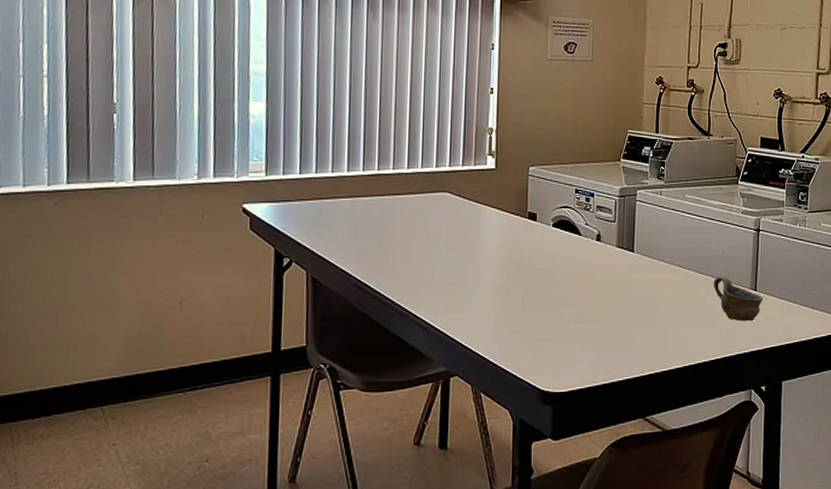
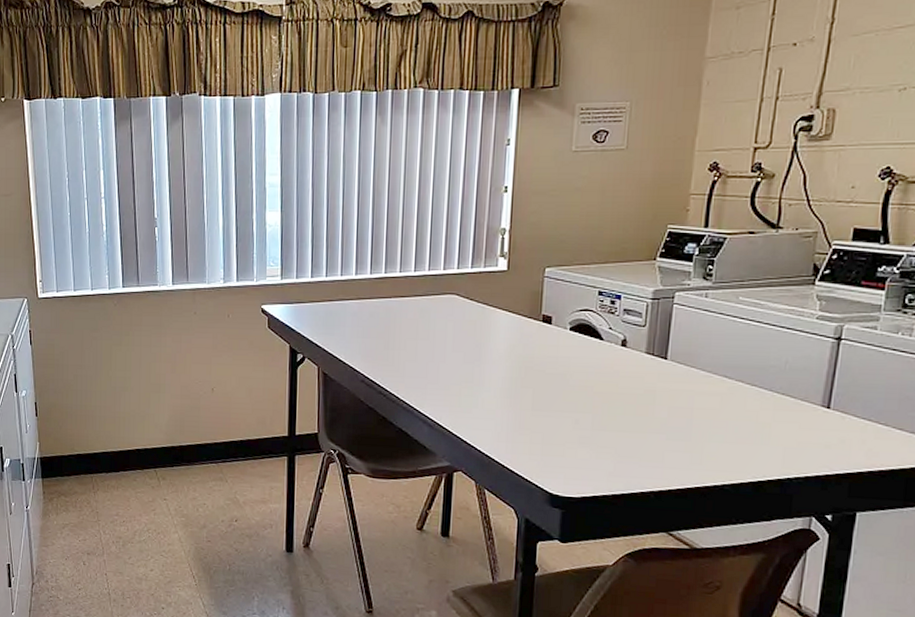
cup: present [713,275,763,322] -> none [769,389,839,443]

